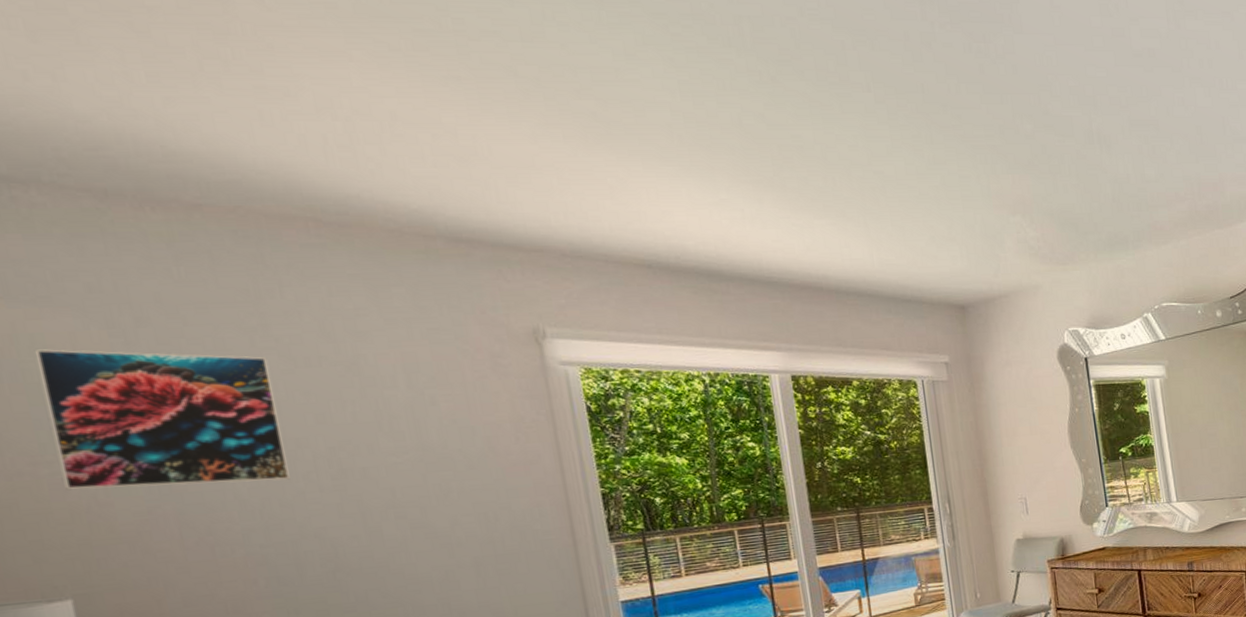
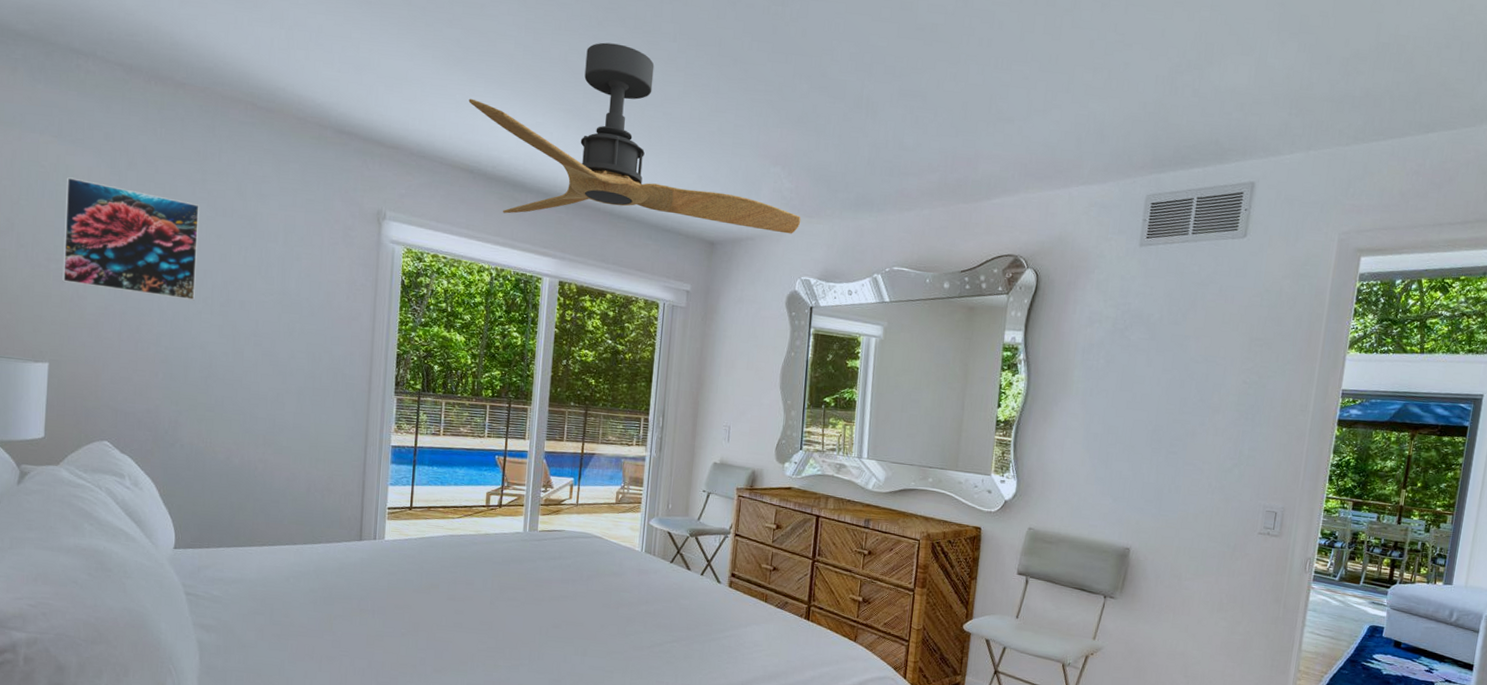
ceiling fan: none [625,100,1055,309] -> present [468,42,801,234]

